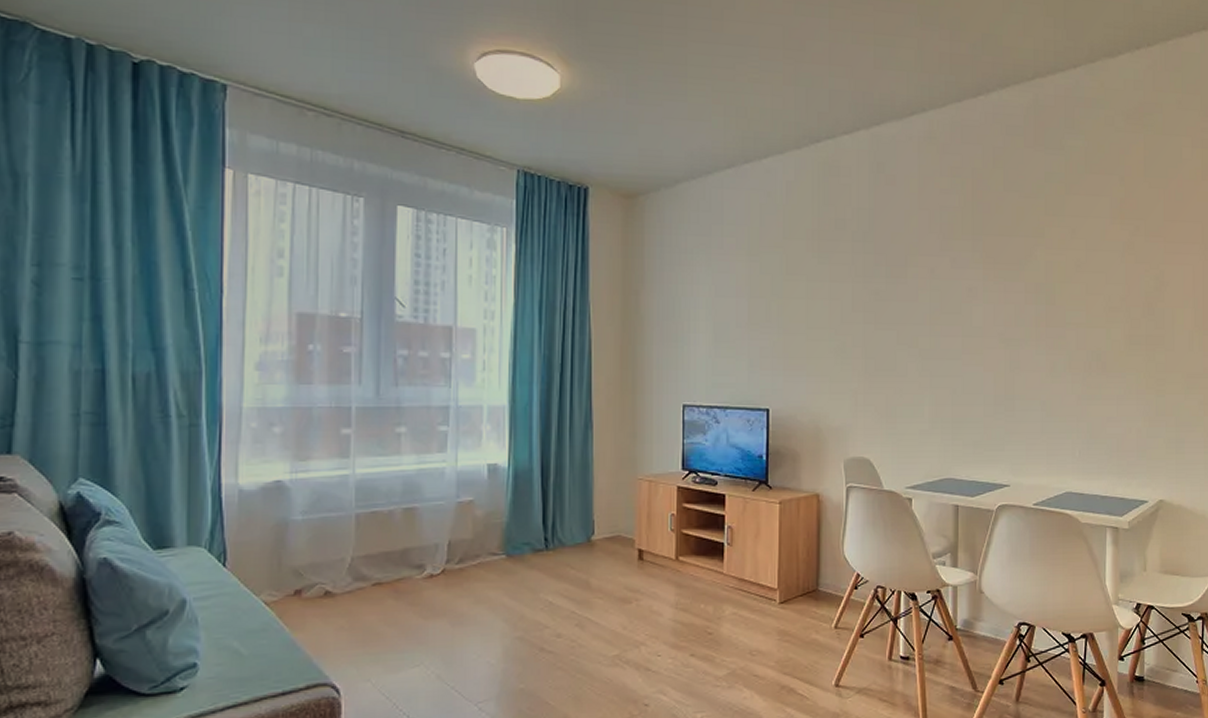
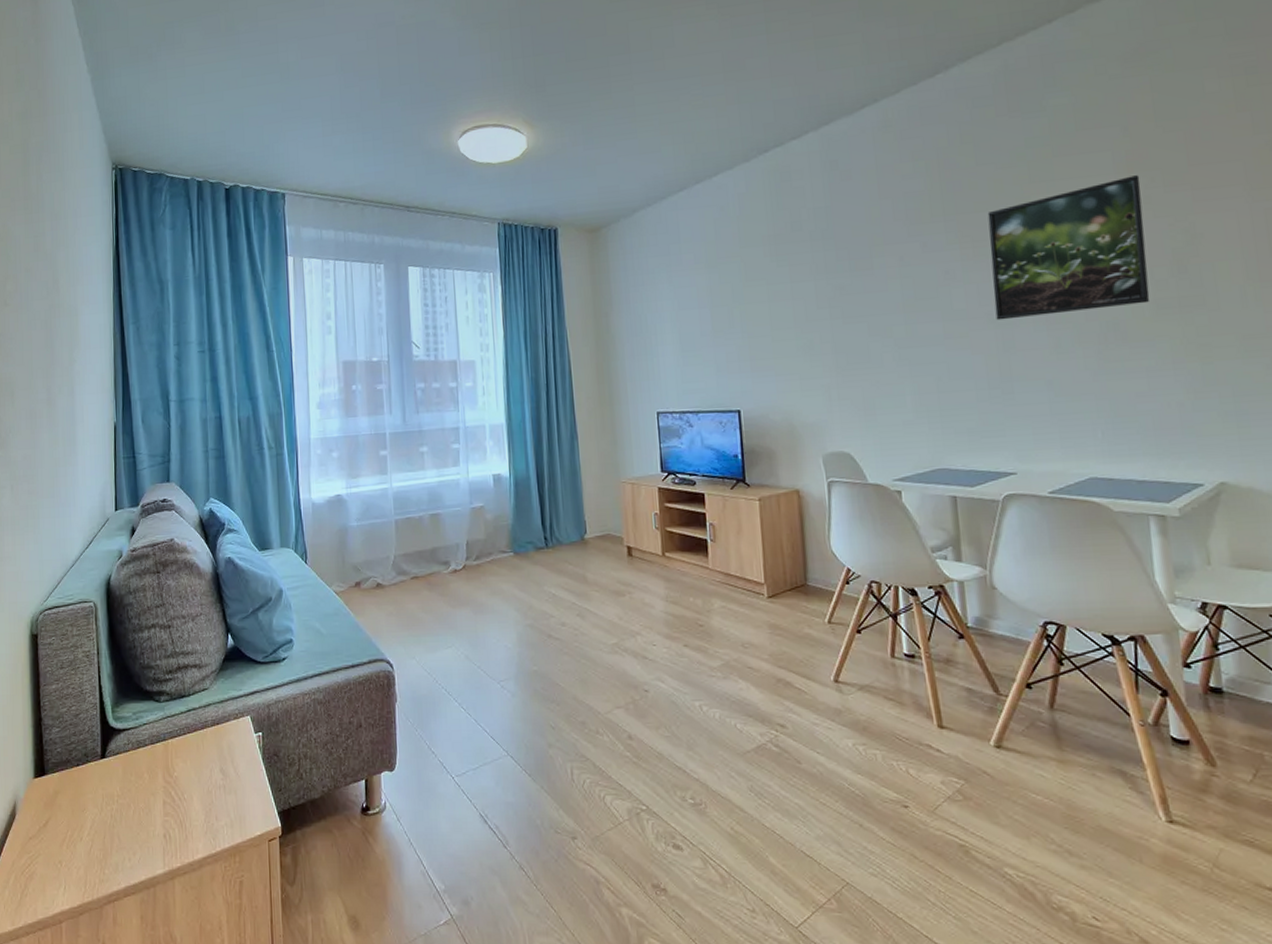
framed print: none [1007,222,1129,341] -> present [987,175,1151,321]

